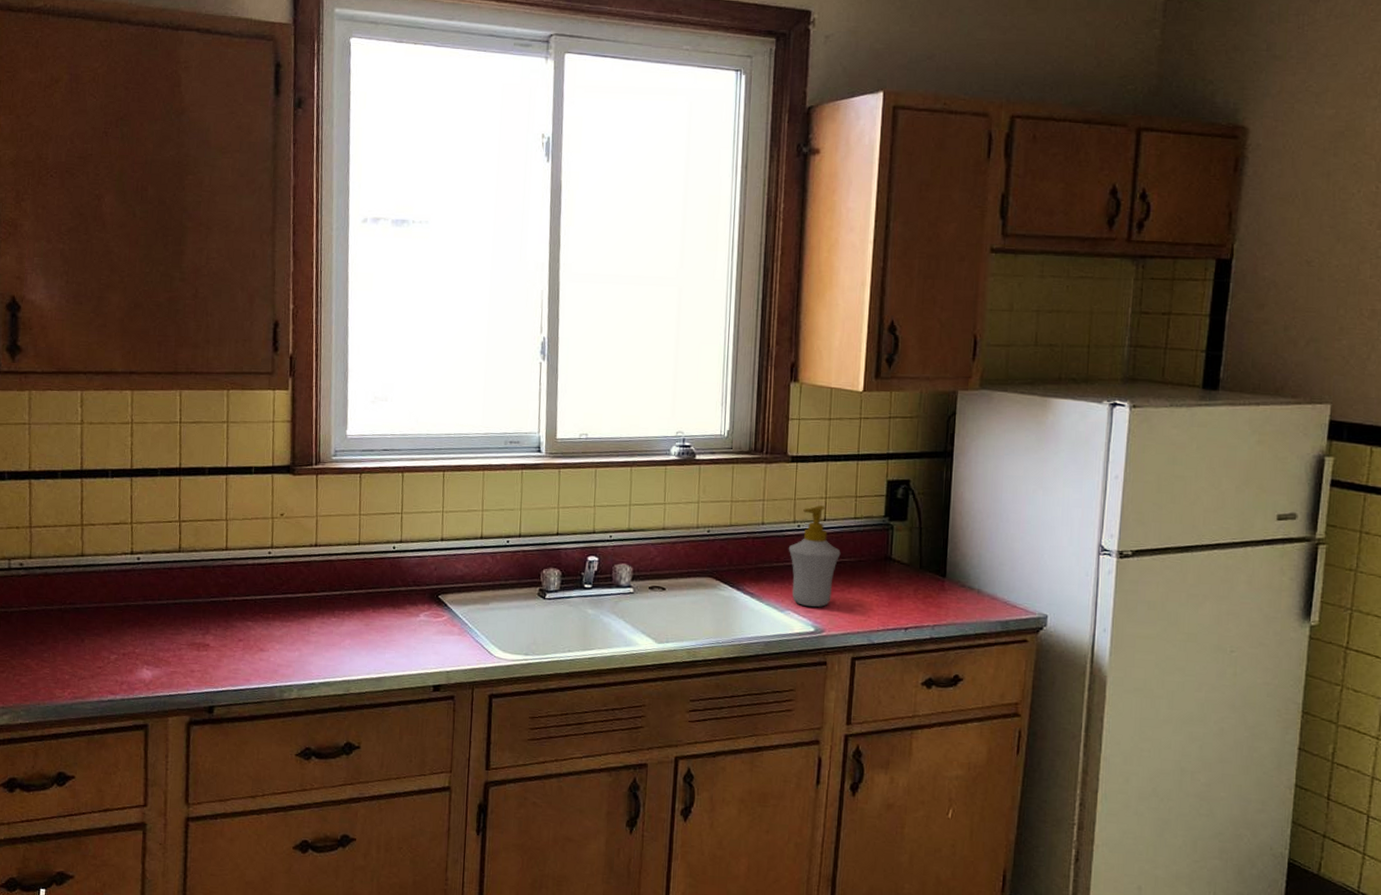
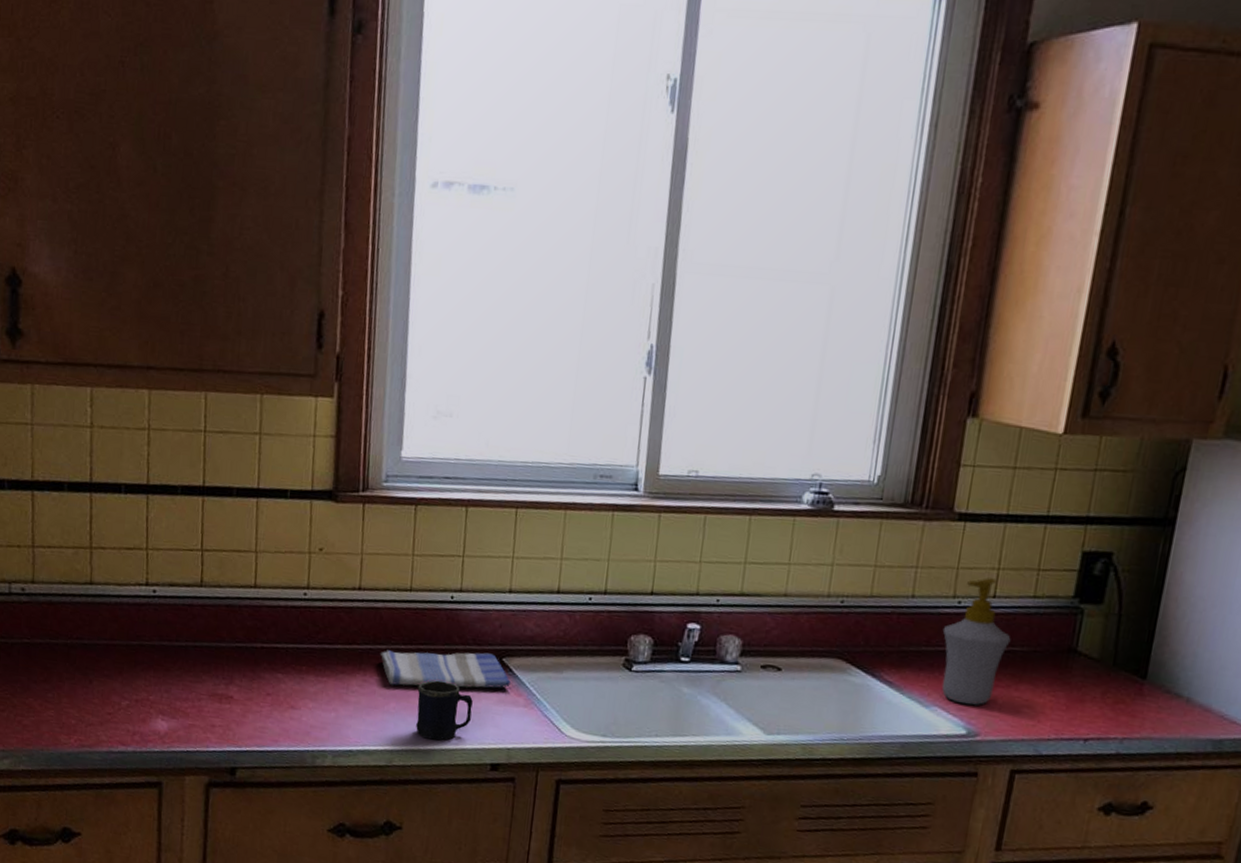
dish towel: none [335,592,447,625] -> present [380,650,512,689]
mug: none [368,618,416,669] -> present [416,680,473,741]

